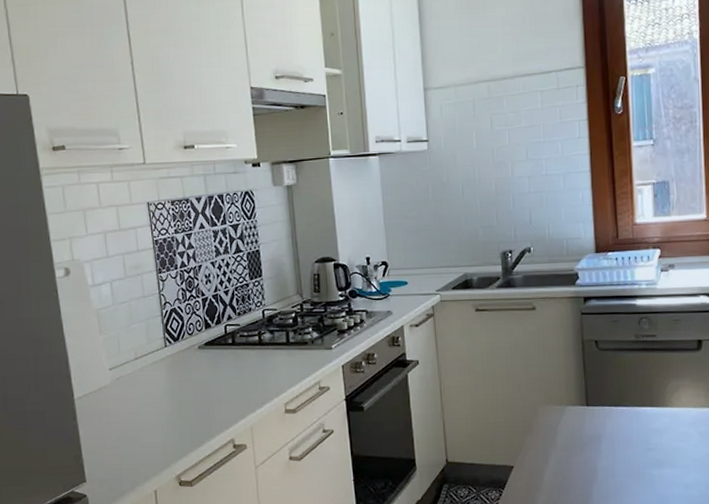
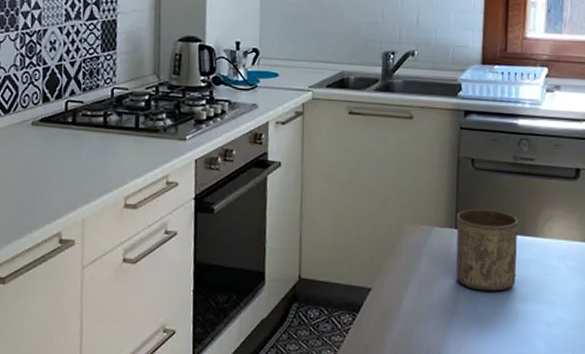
cup: none [586,385,650,461] -> present [456,208,518,291]

